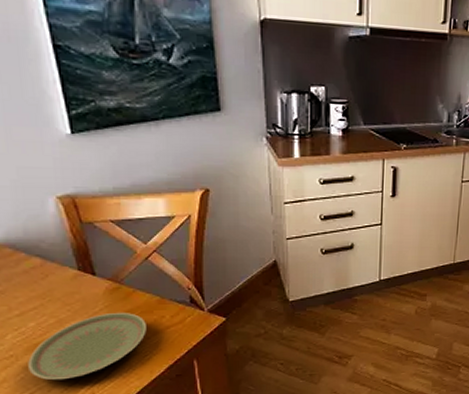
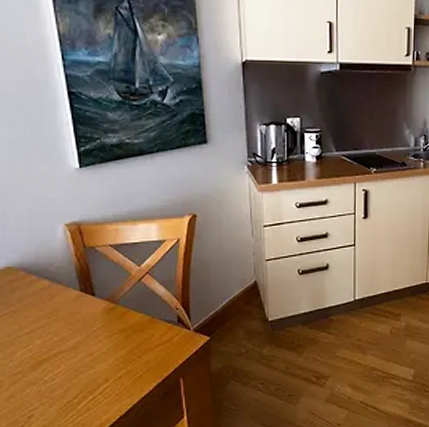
plate: present [28,312,146,381] -> none [33,330,138,397]

